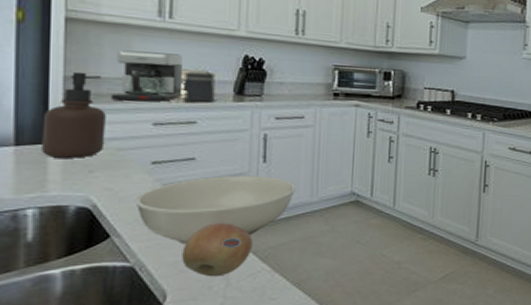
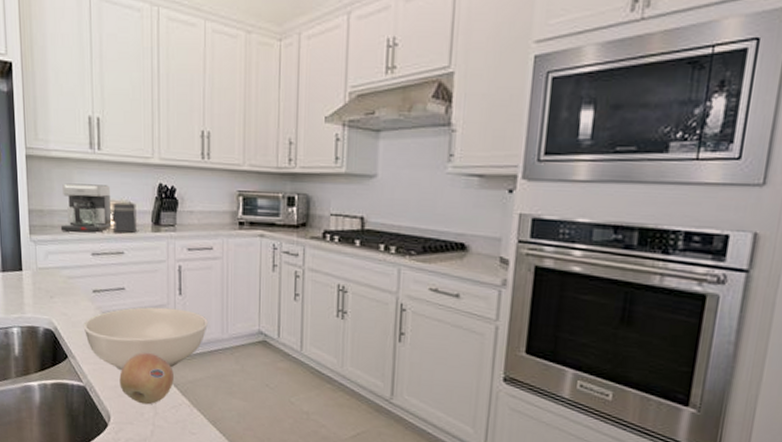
soap dispenser: present [42,71,106,158] -> none [17,205,59,285]

